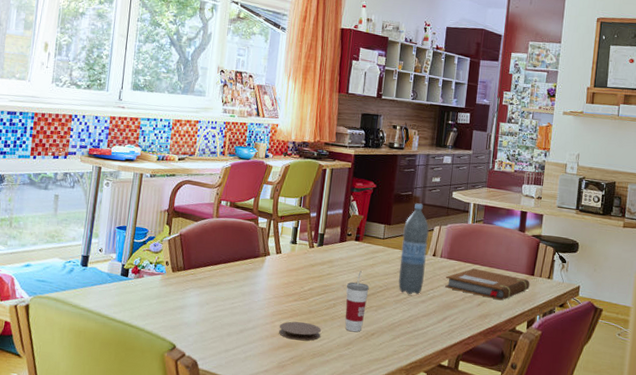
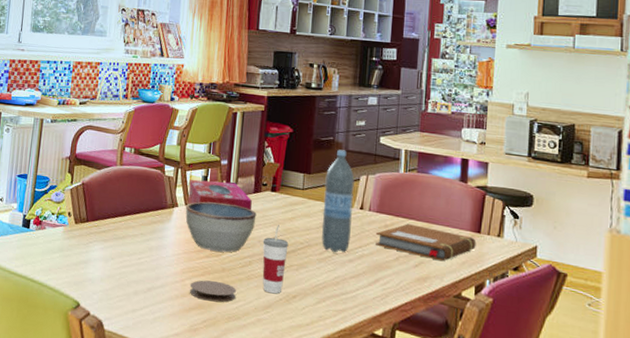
bowl: none [276,250,342,296] -> present [185,201,257,253]
tissue box: none [279,230,338,258] -> present [188,179,252,211]

